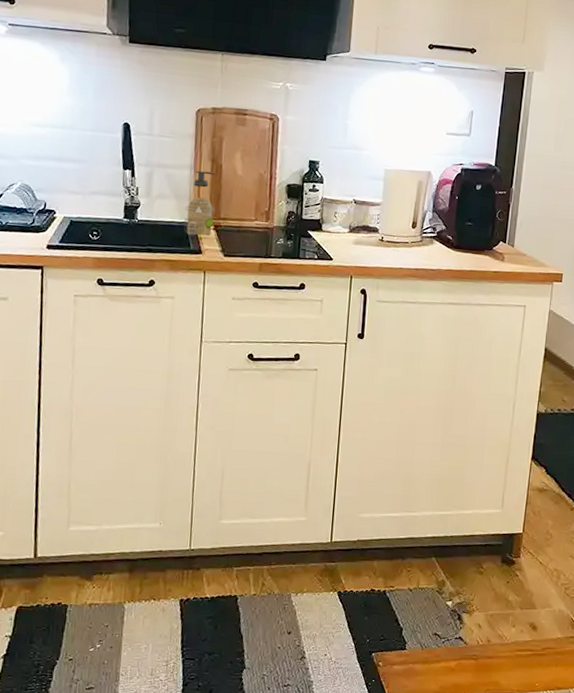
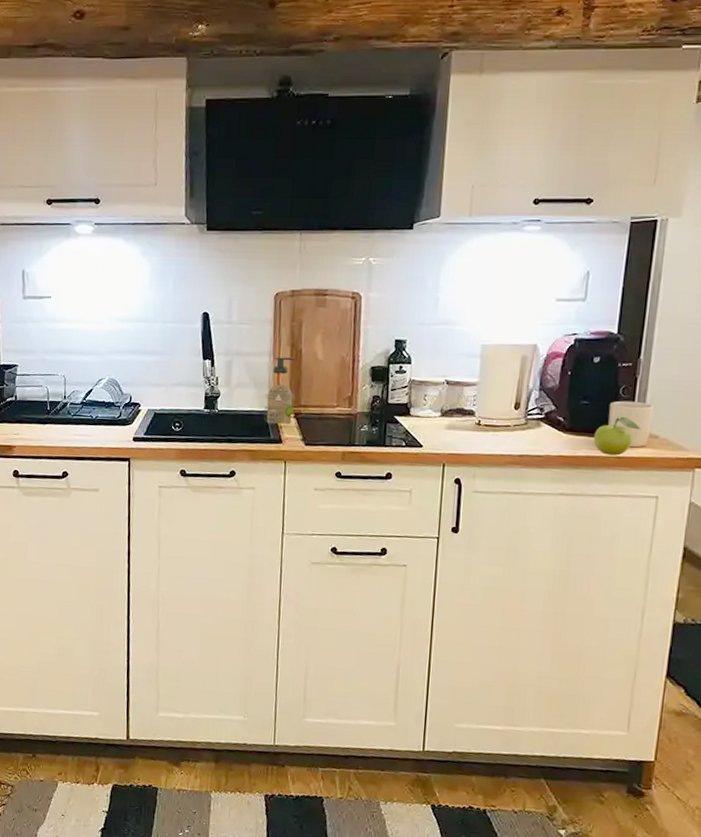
fruit: none [475,236,513,270] -> present [593,416,641,456]
mug: none [487,223,523,264] -> present [607,400,655,448]

